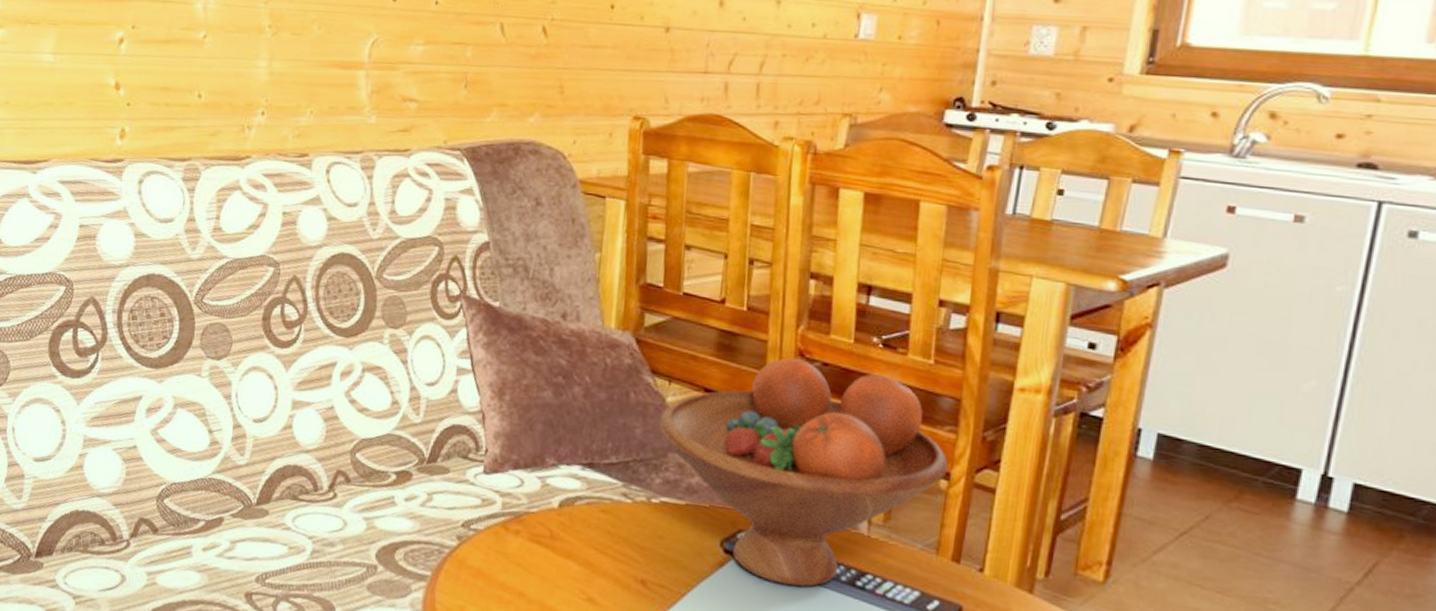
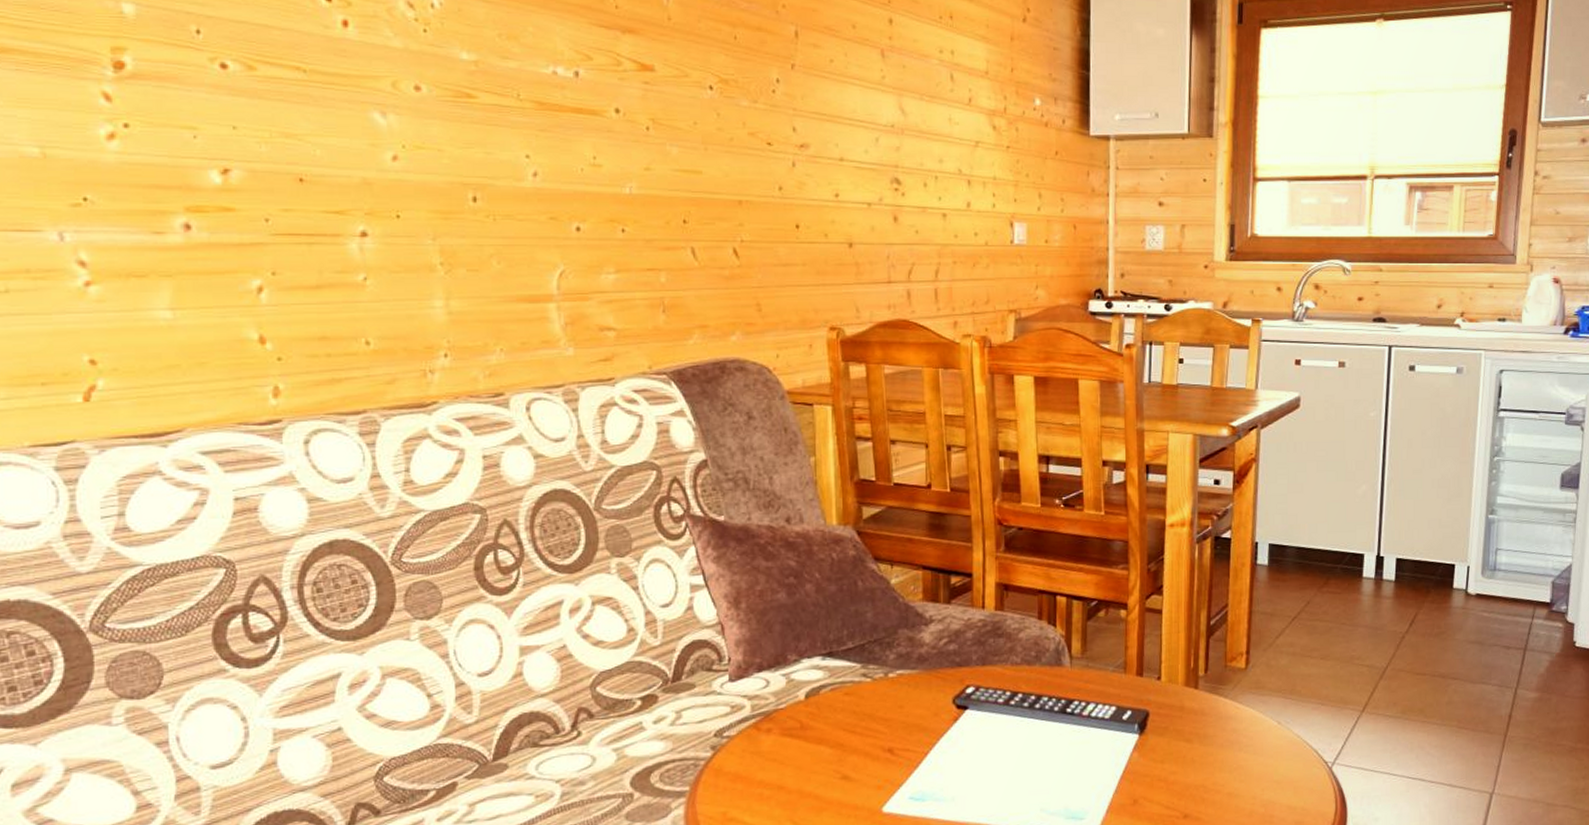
fruit bowl: present [659,357,948,588] -> none [887,526,1125,726]

